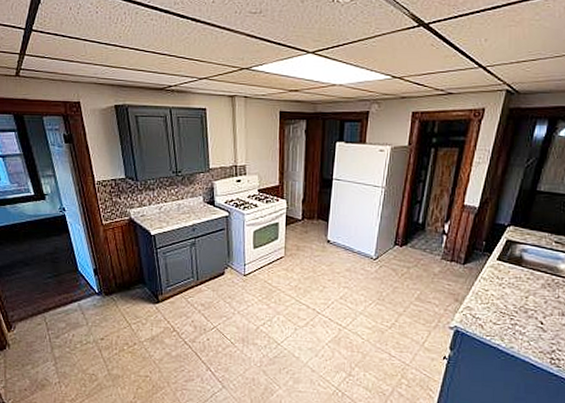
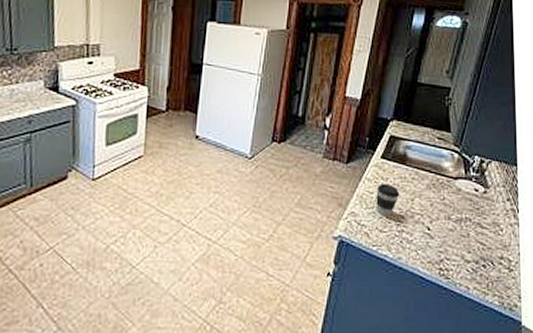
coffee cup: none [490,282,515,311] -> present [376,183,400,216]

